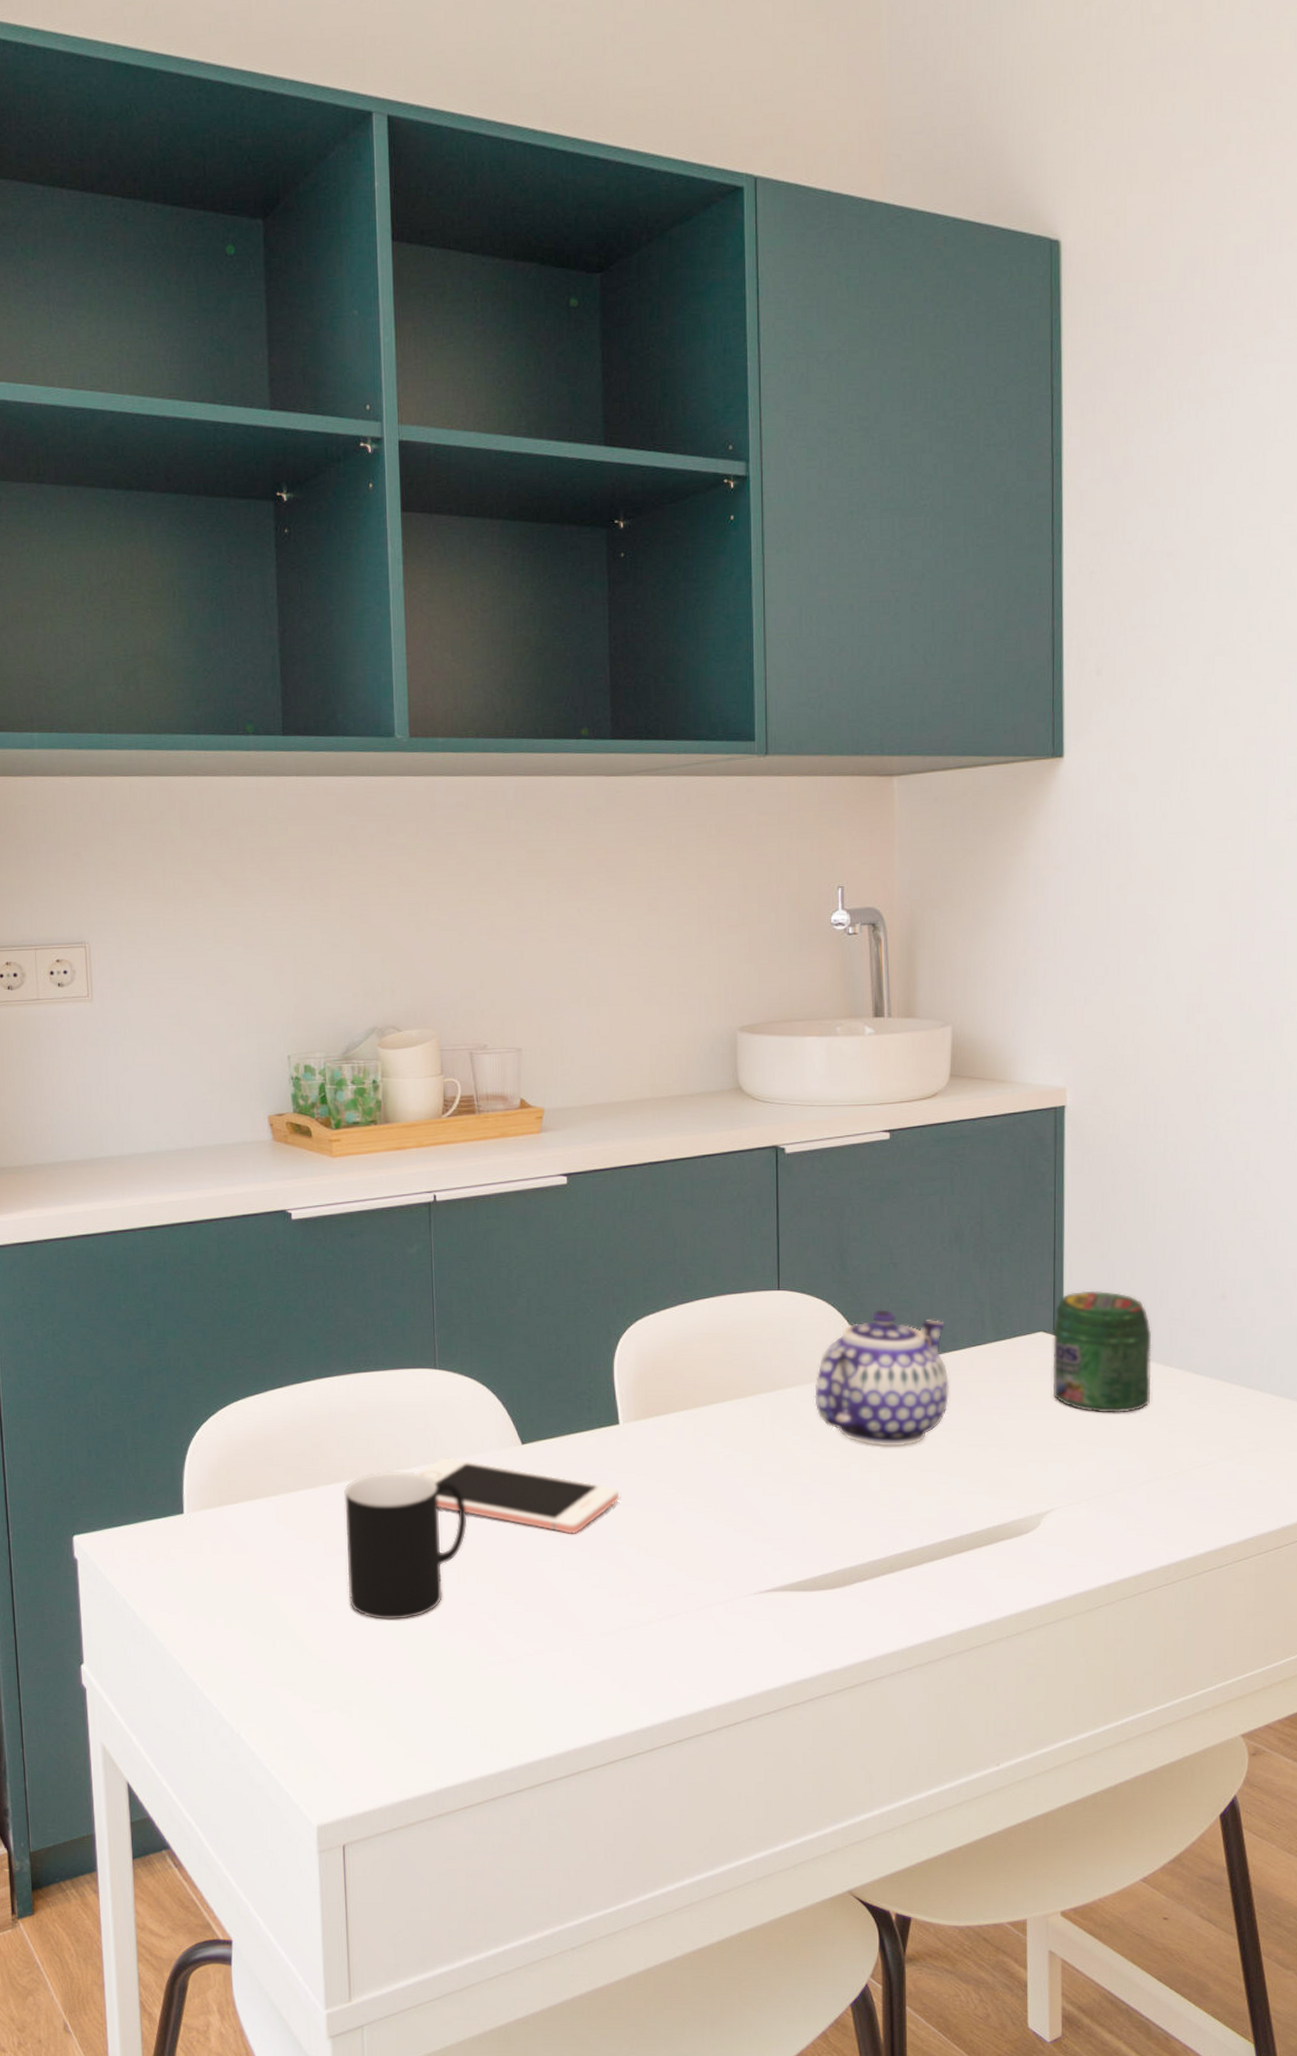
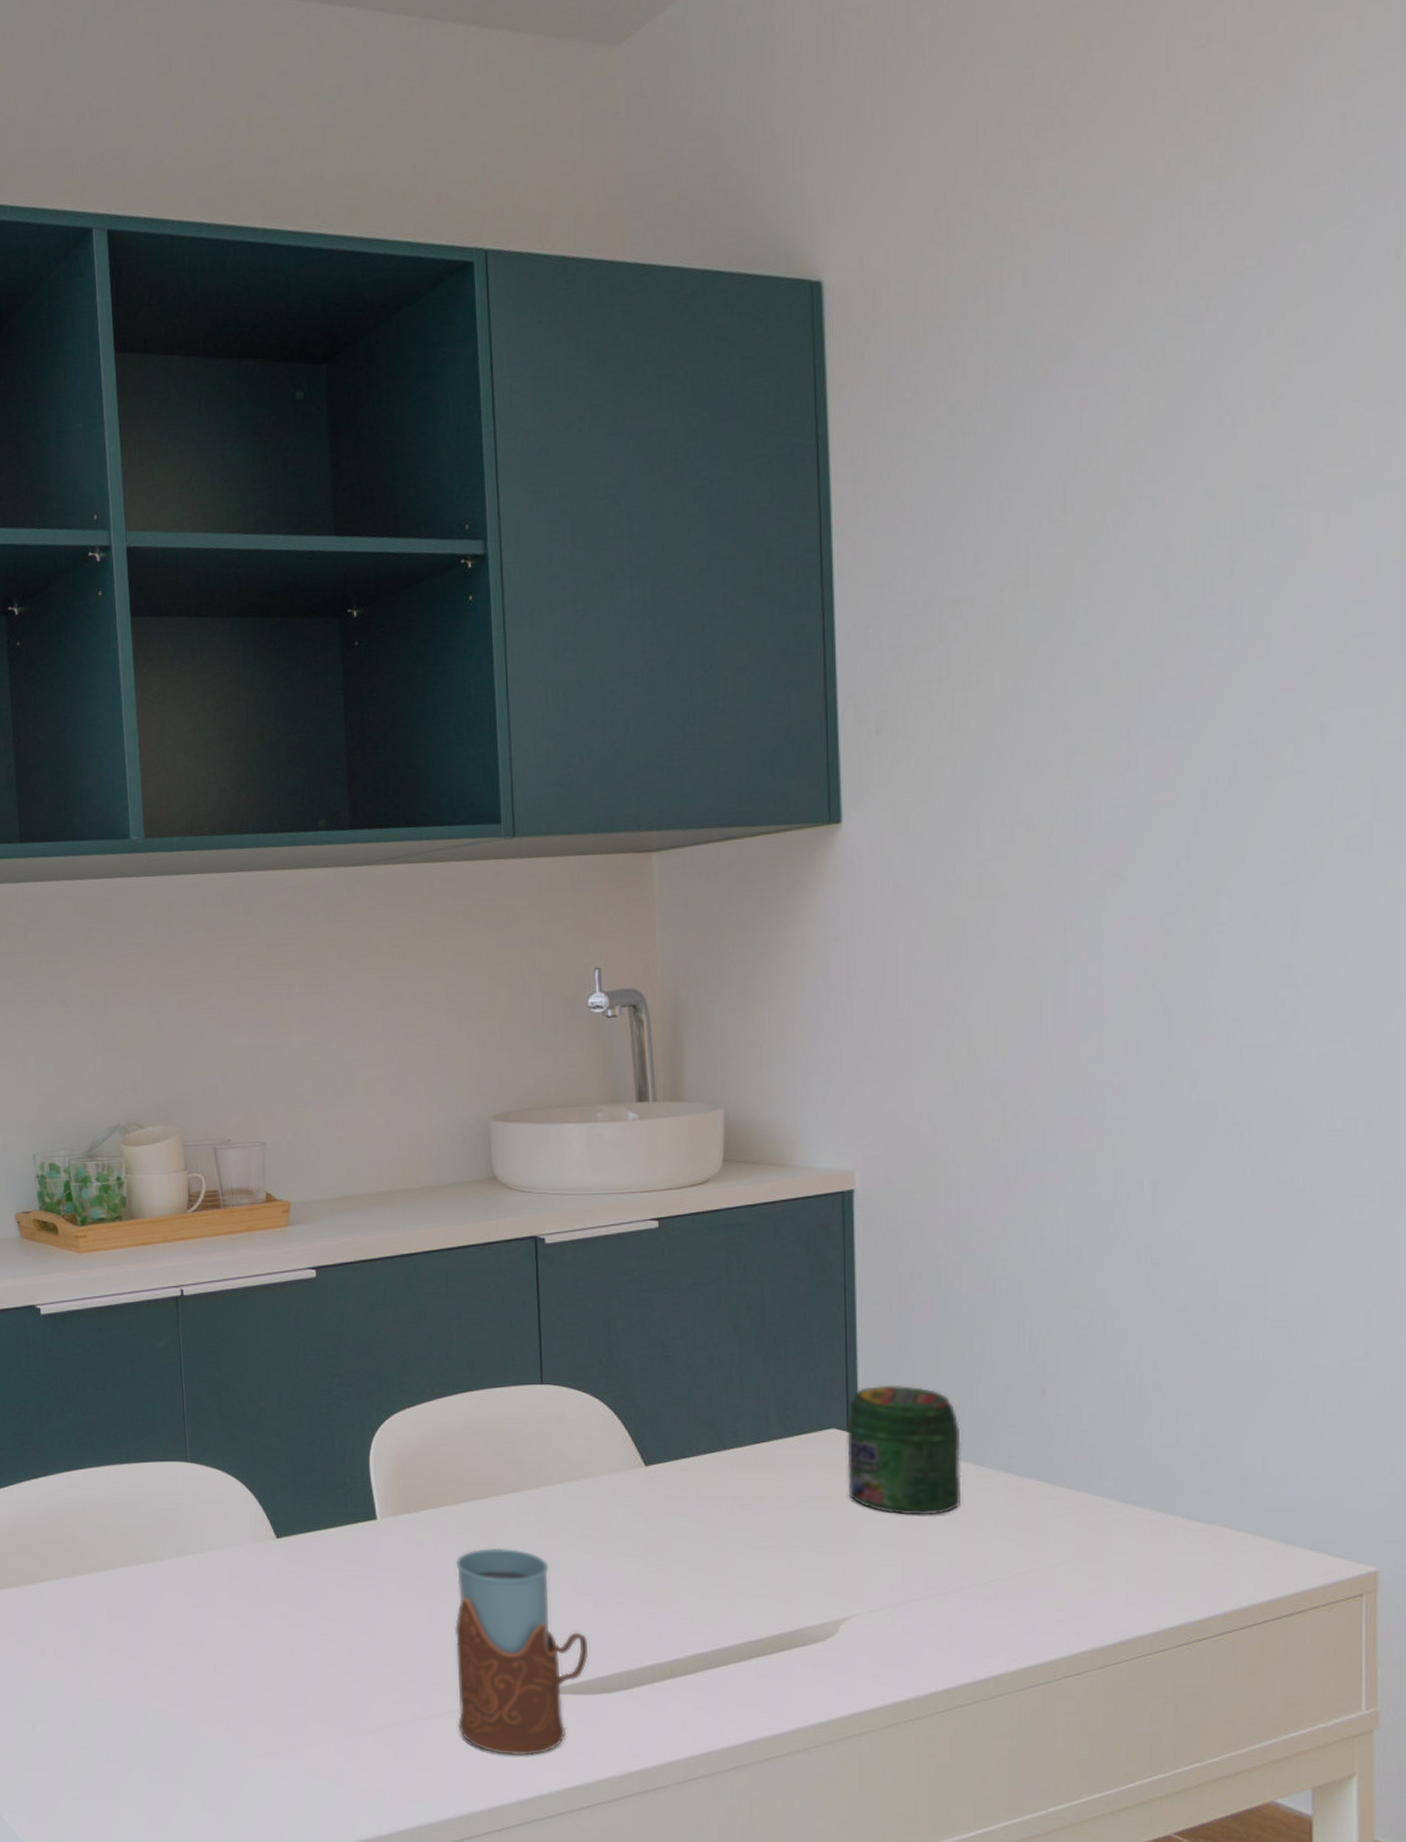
cup: present [344,1472,468,1619] -> none [99,1563,224,1710]
cell phone: present [417,1458,620,1534] -> none [171,1550,379,1629]
drinking glass: none [690,1450,815,1652] -> present [454,1547,589,1756]
teapot: present [814,1309,949,1447] -> none [583,1404,732,1547]

